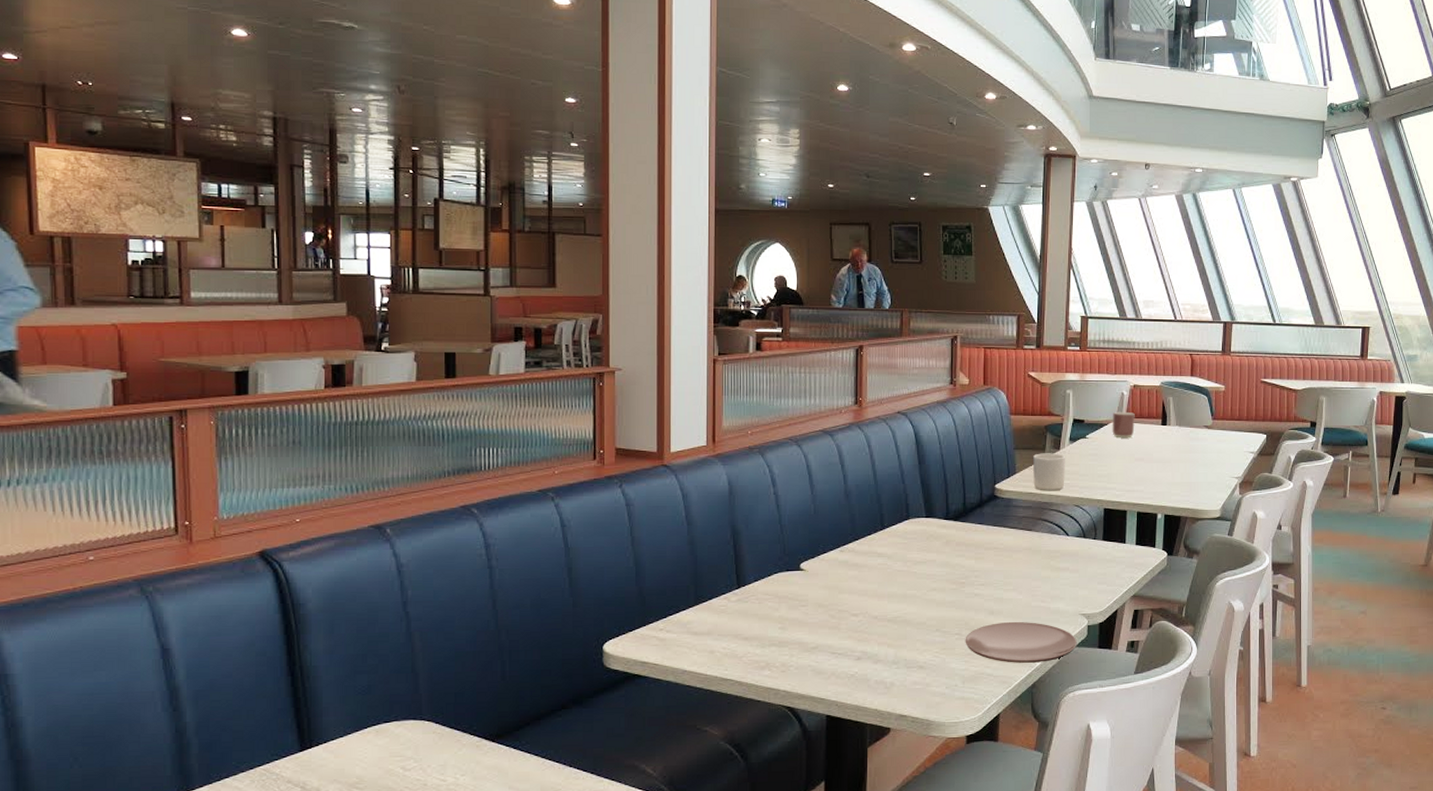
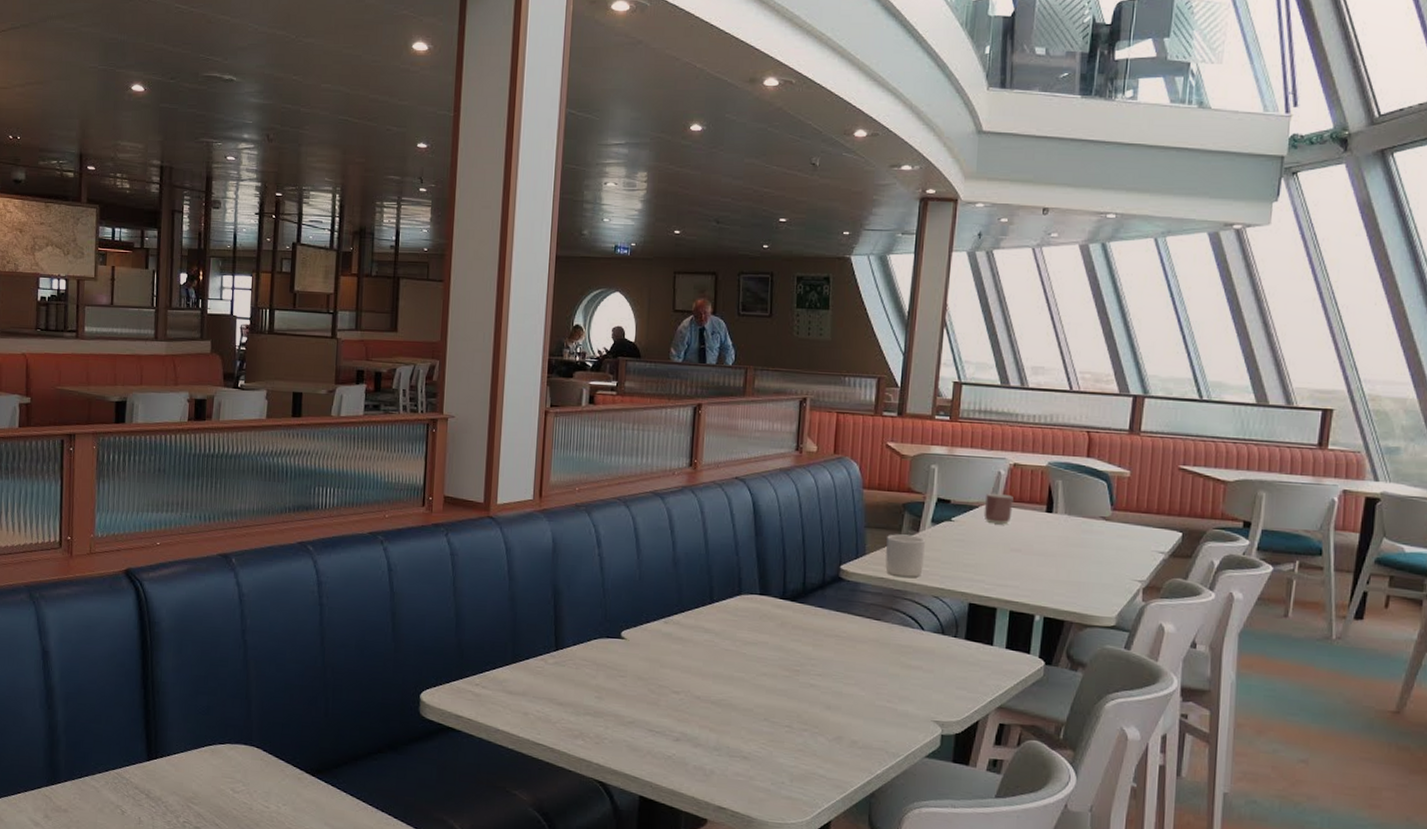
plate: present [965,621,1077,663] -> none [796,719,928,770]

